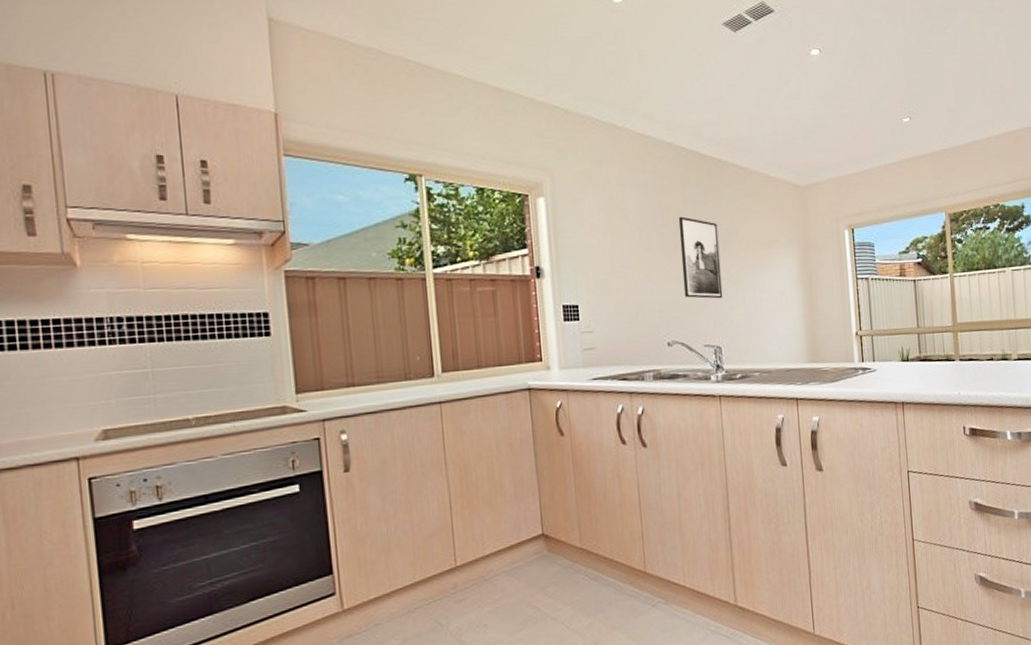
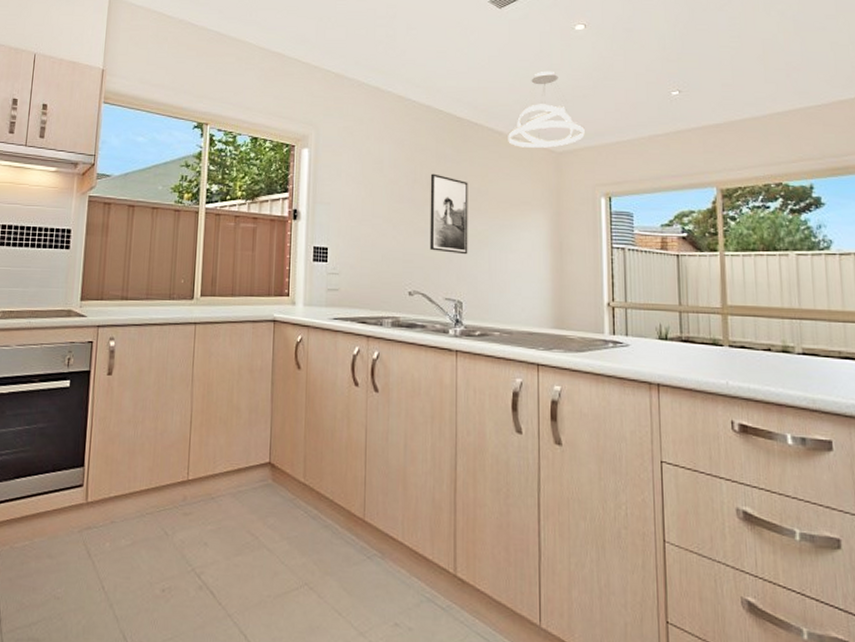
pendant light: none [752,100,826,183] -> present [508,70,585,148]

